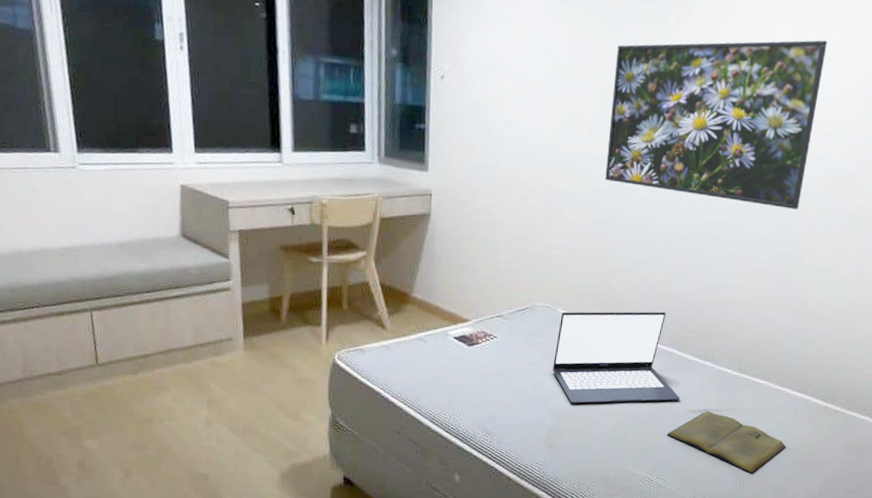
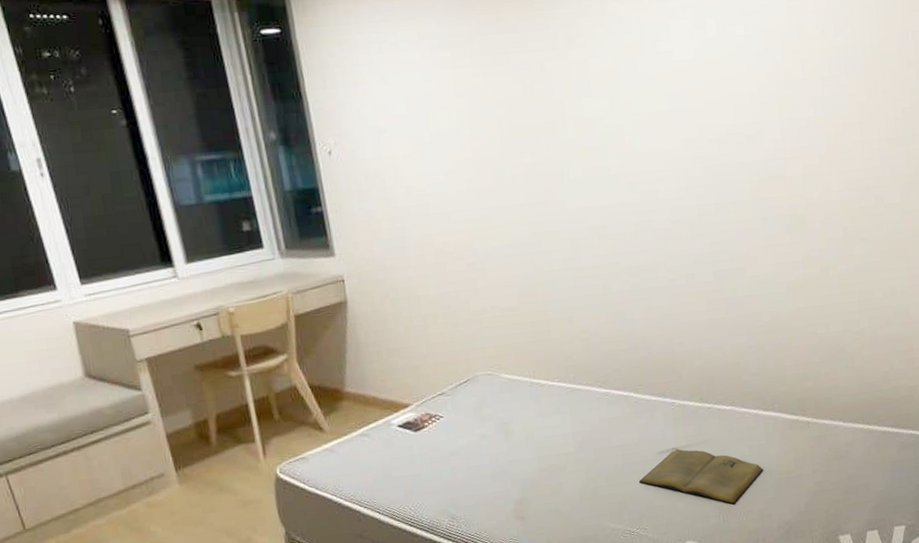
laptop: present [552,311,680,404] -> none [505,355,646,469]
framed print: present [605,40,827,210] -> none [509,36,731,230]

